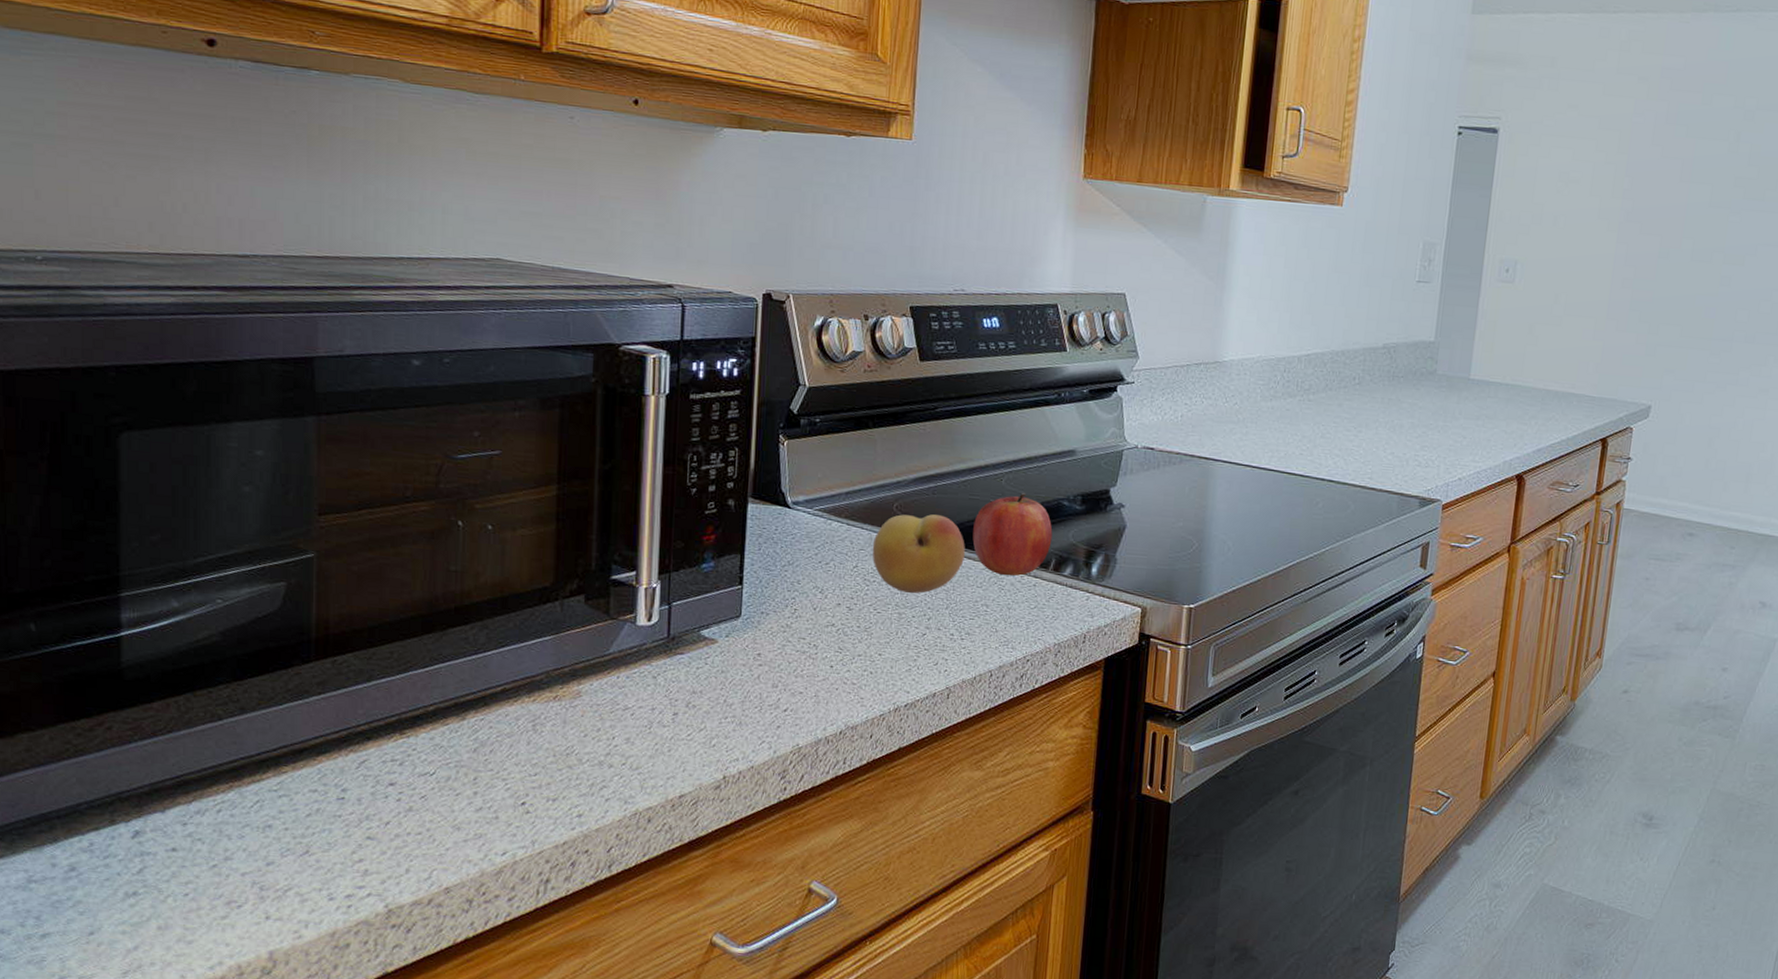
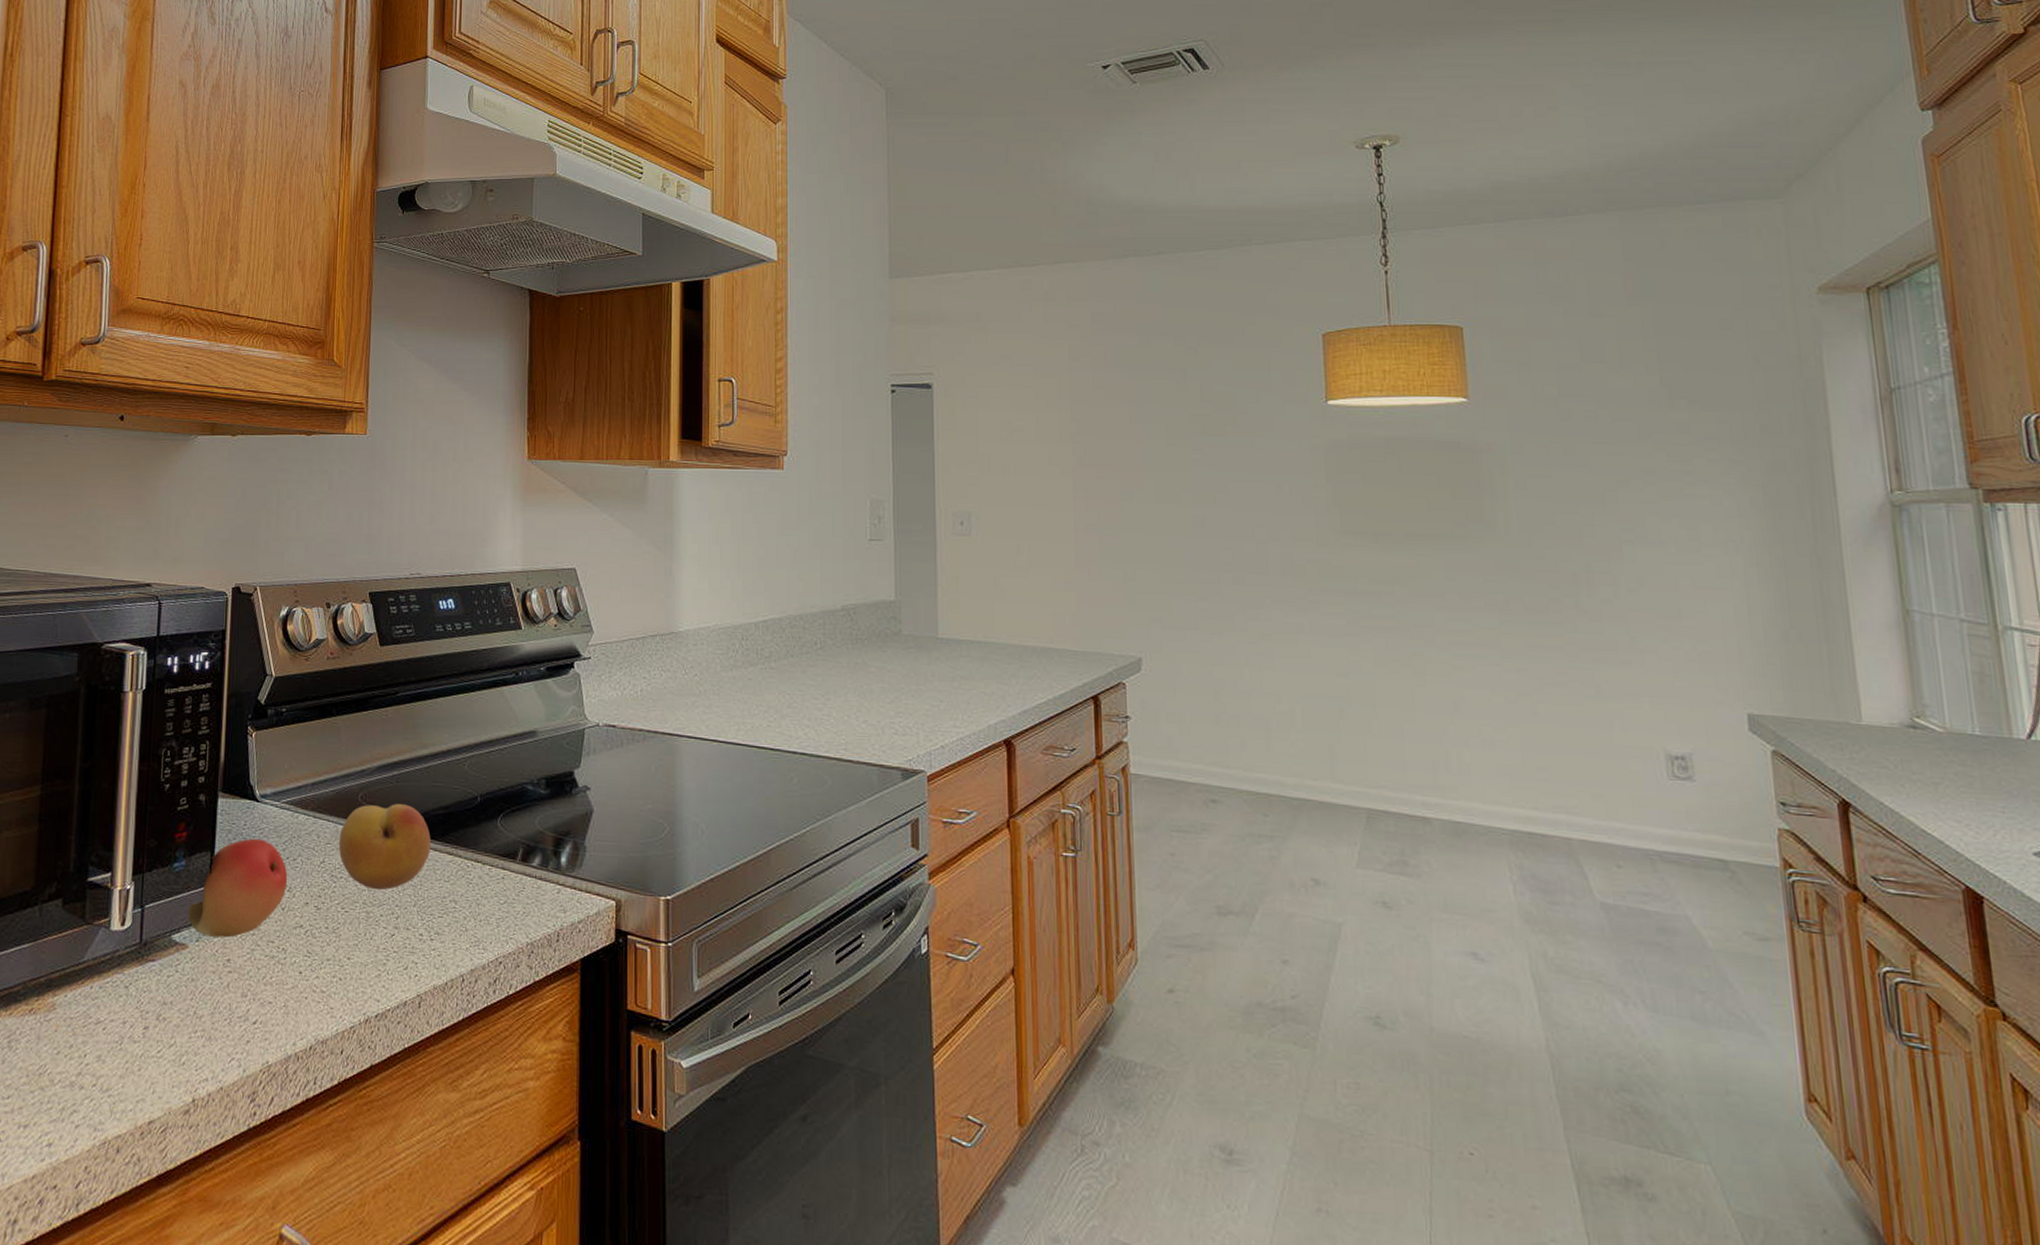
fruit: none [717,542,820,634] -> present [188,838,288,938]
fruit: present [972,492,1053,576] -> none [438,777,518,869]

